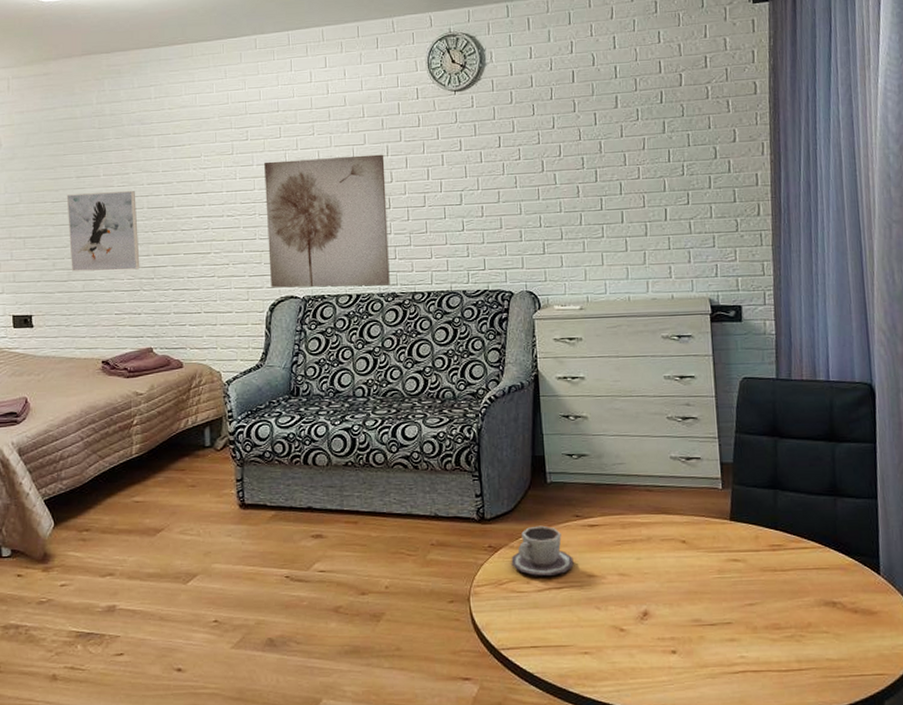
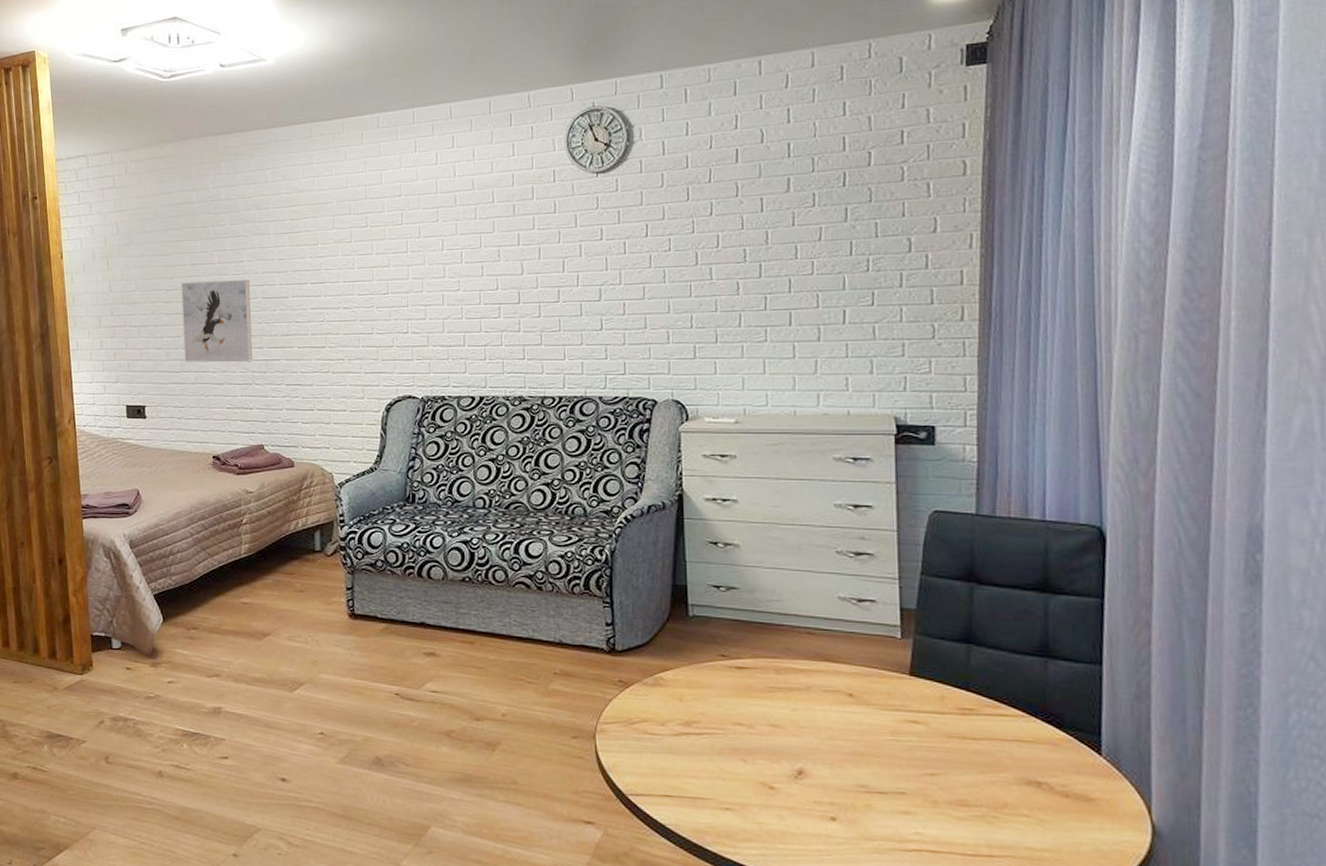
wall art: present [264,154,390,288] -> none [384,243,517,388]
cup: present [511,525,574,576] -> none [644,662,717,719]

